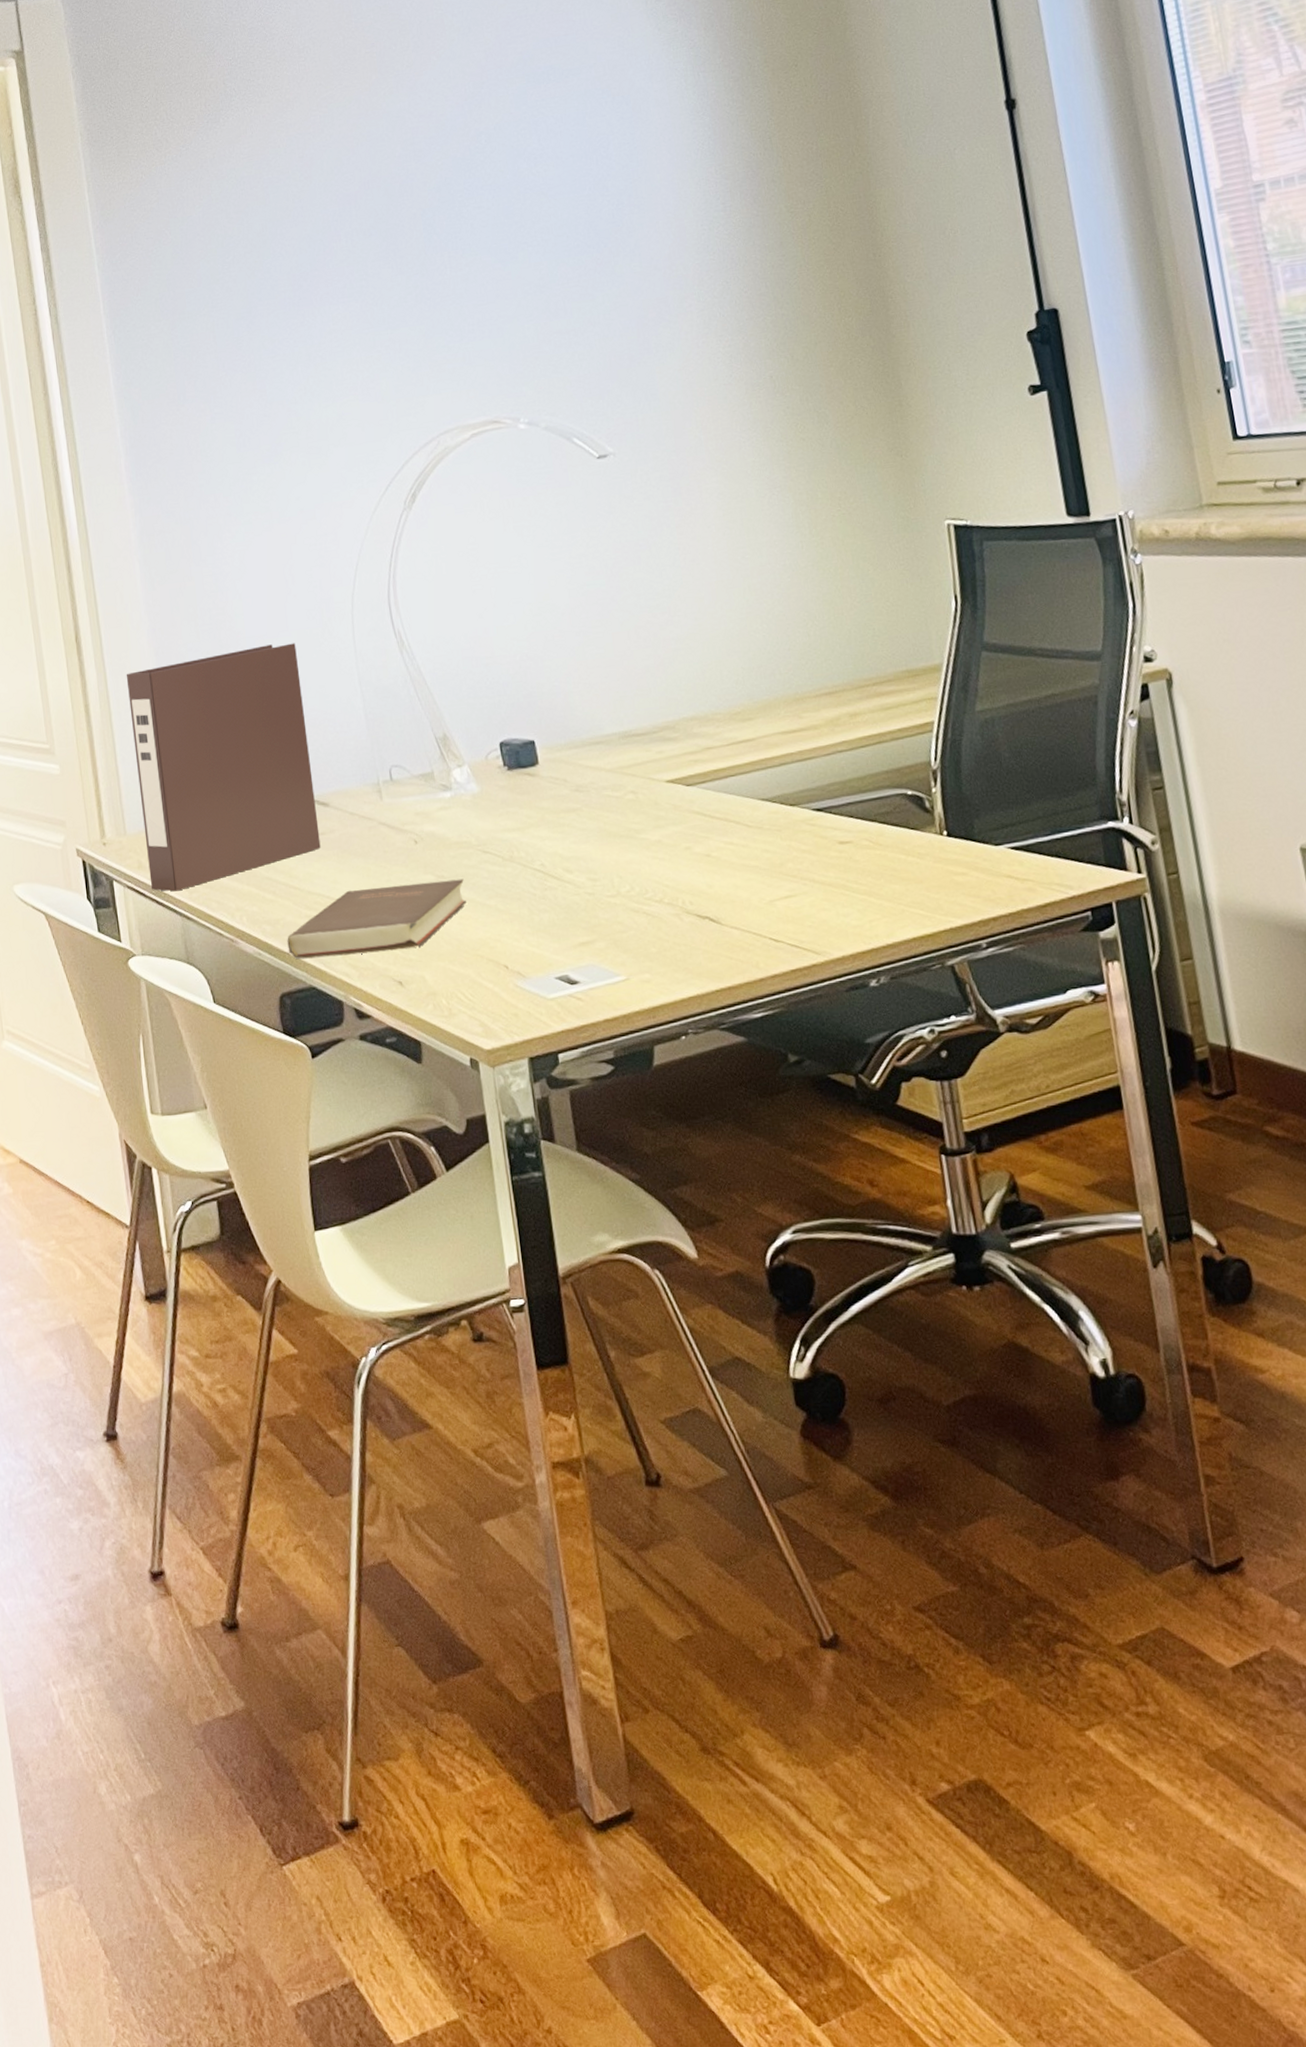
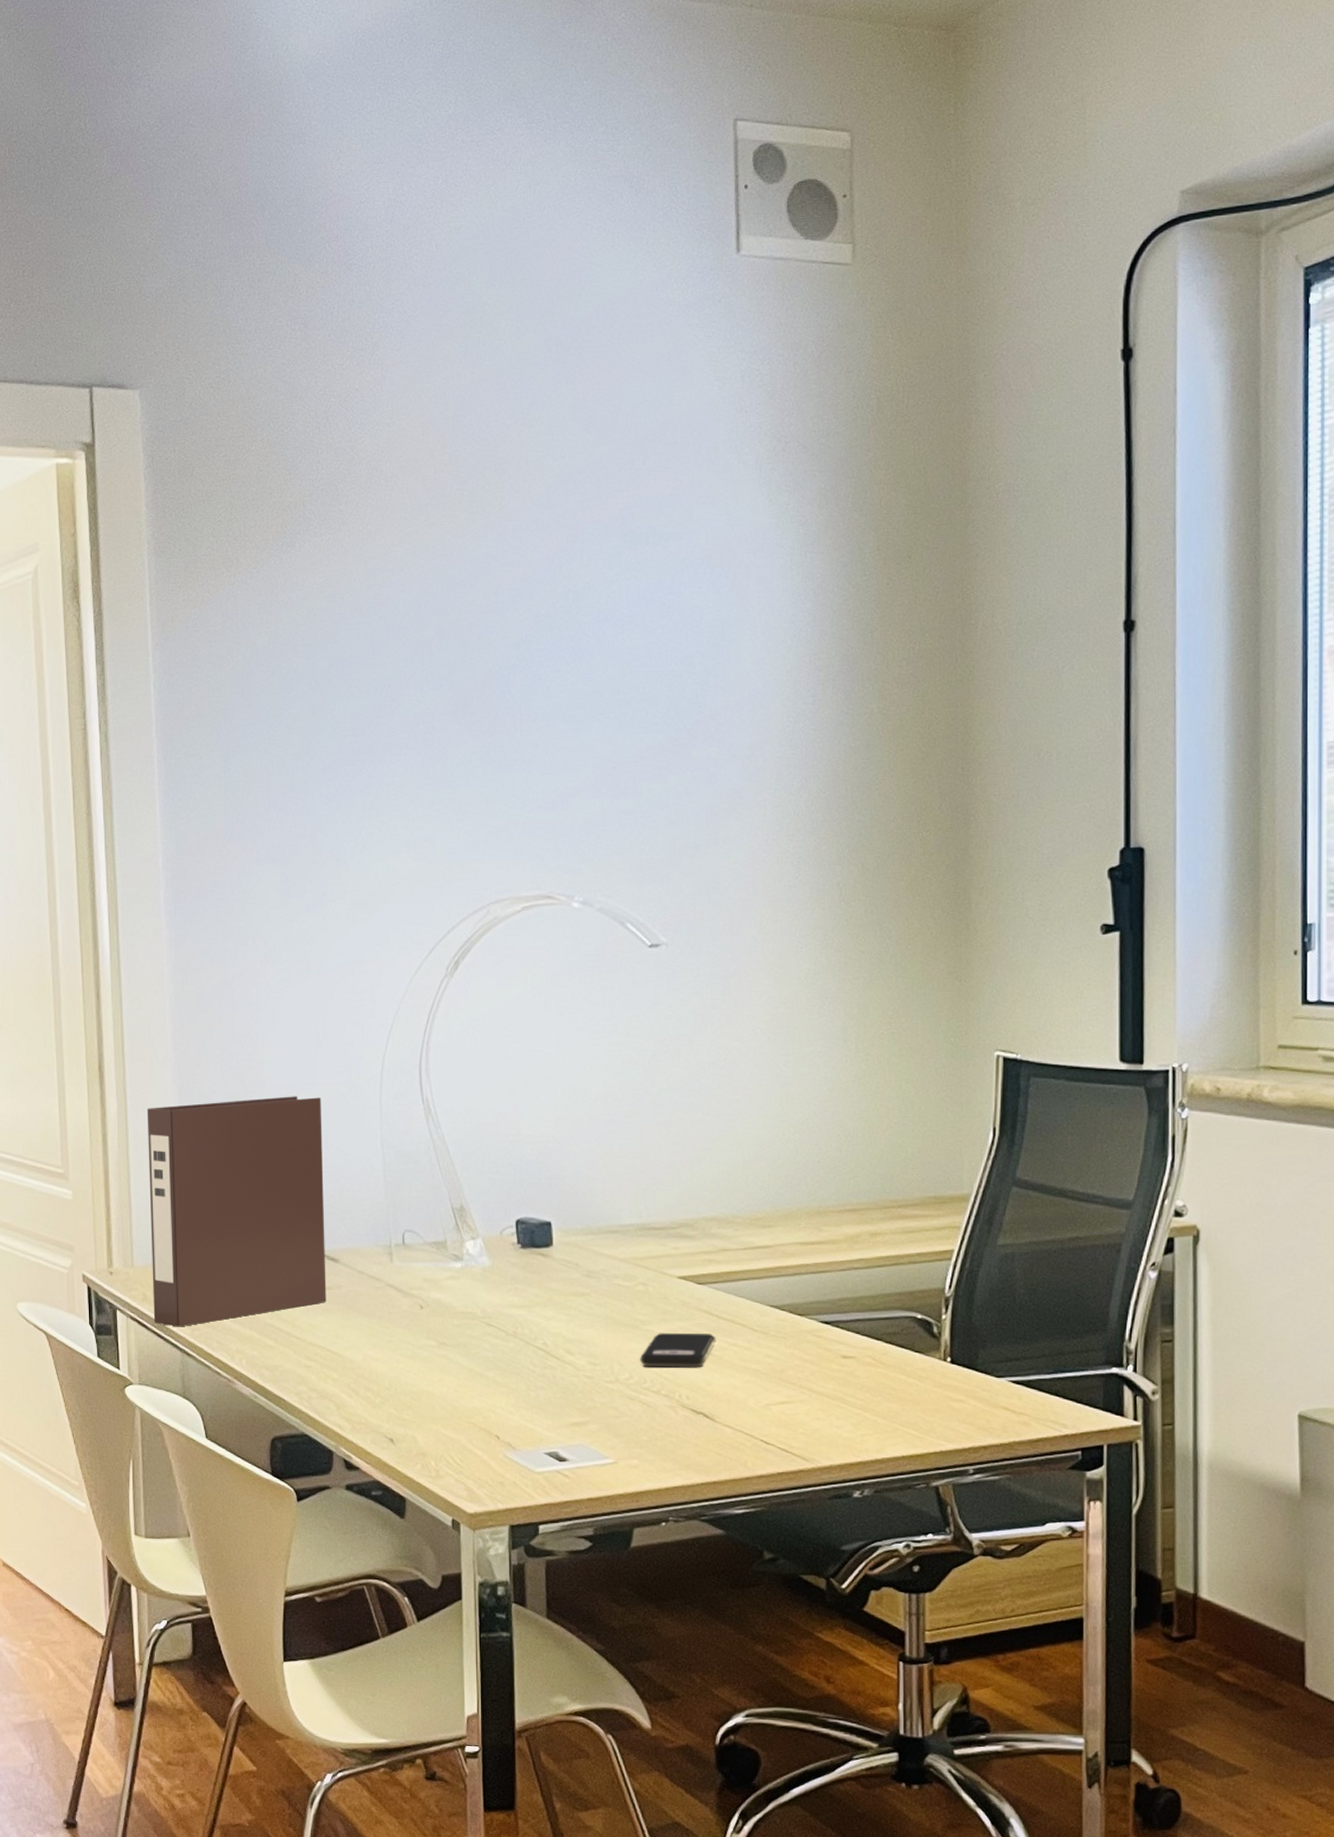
book: present [287,878,466,959] -> none [284,1346,465,1409]
phone: none [639,835,712,877] -> present [640,1333,716,1368]

